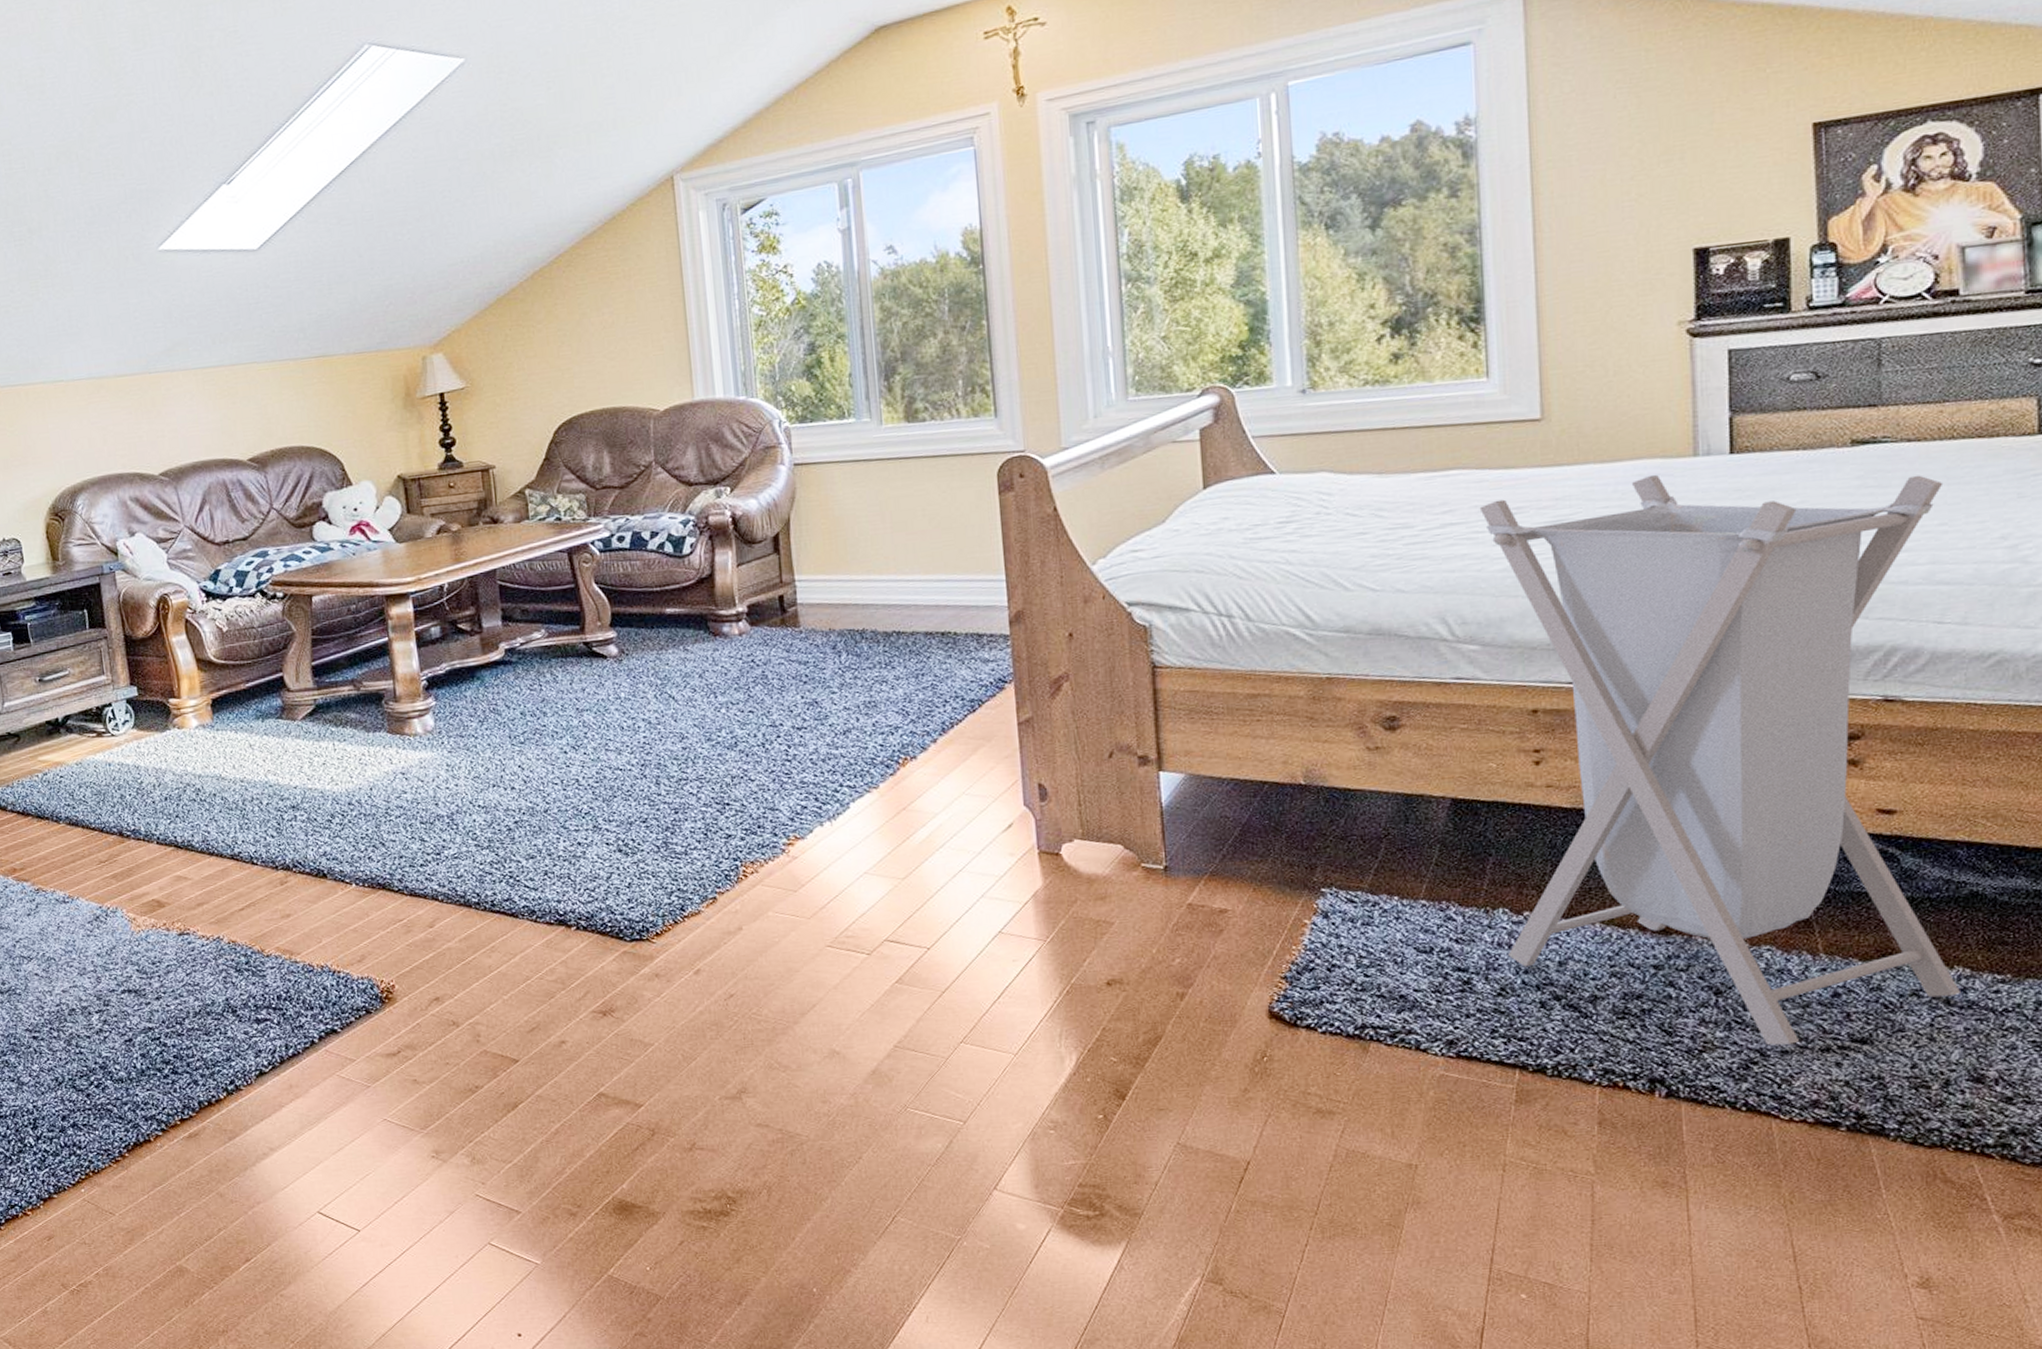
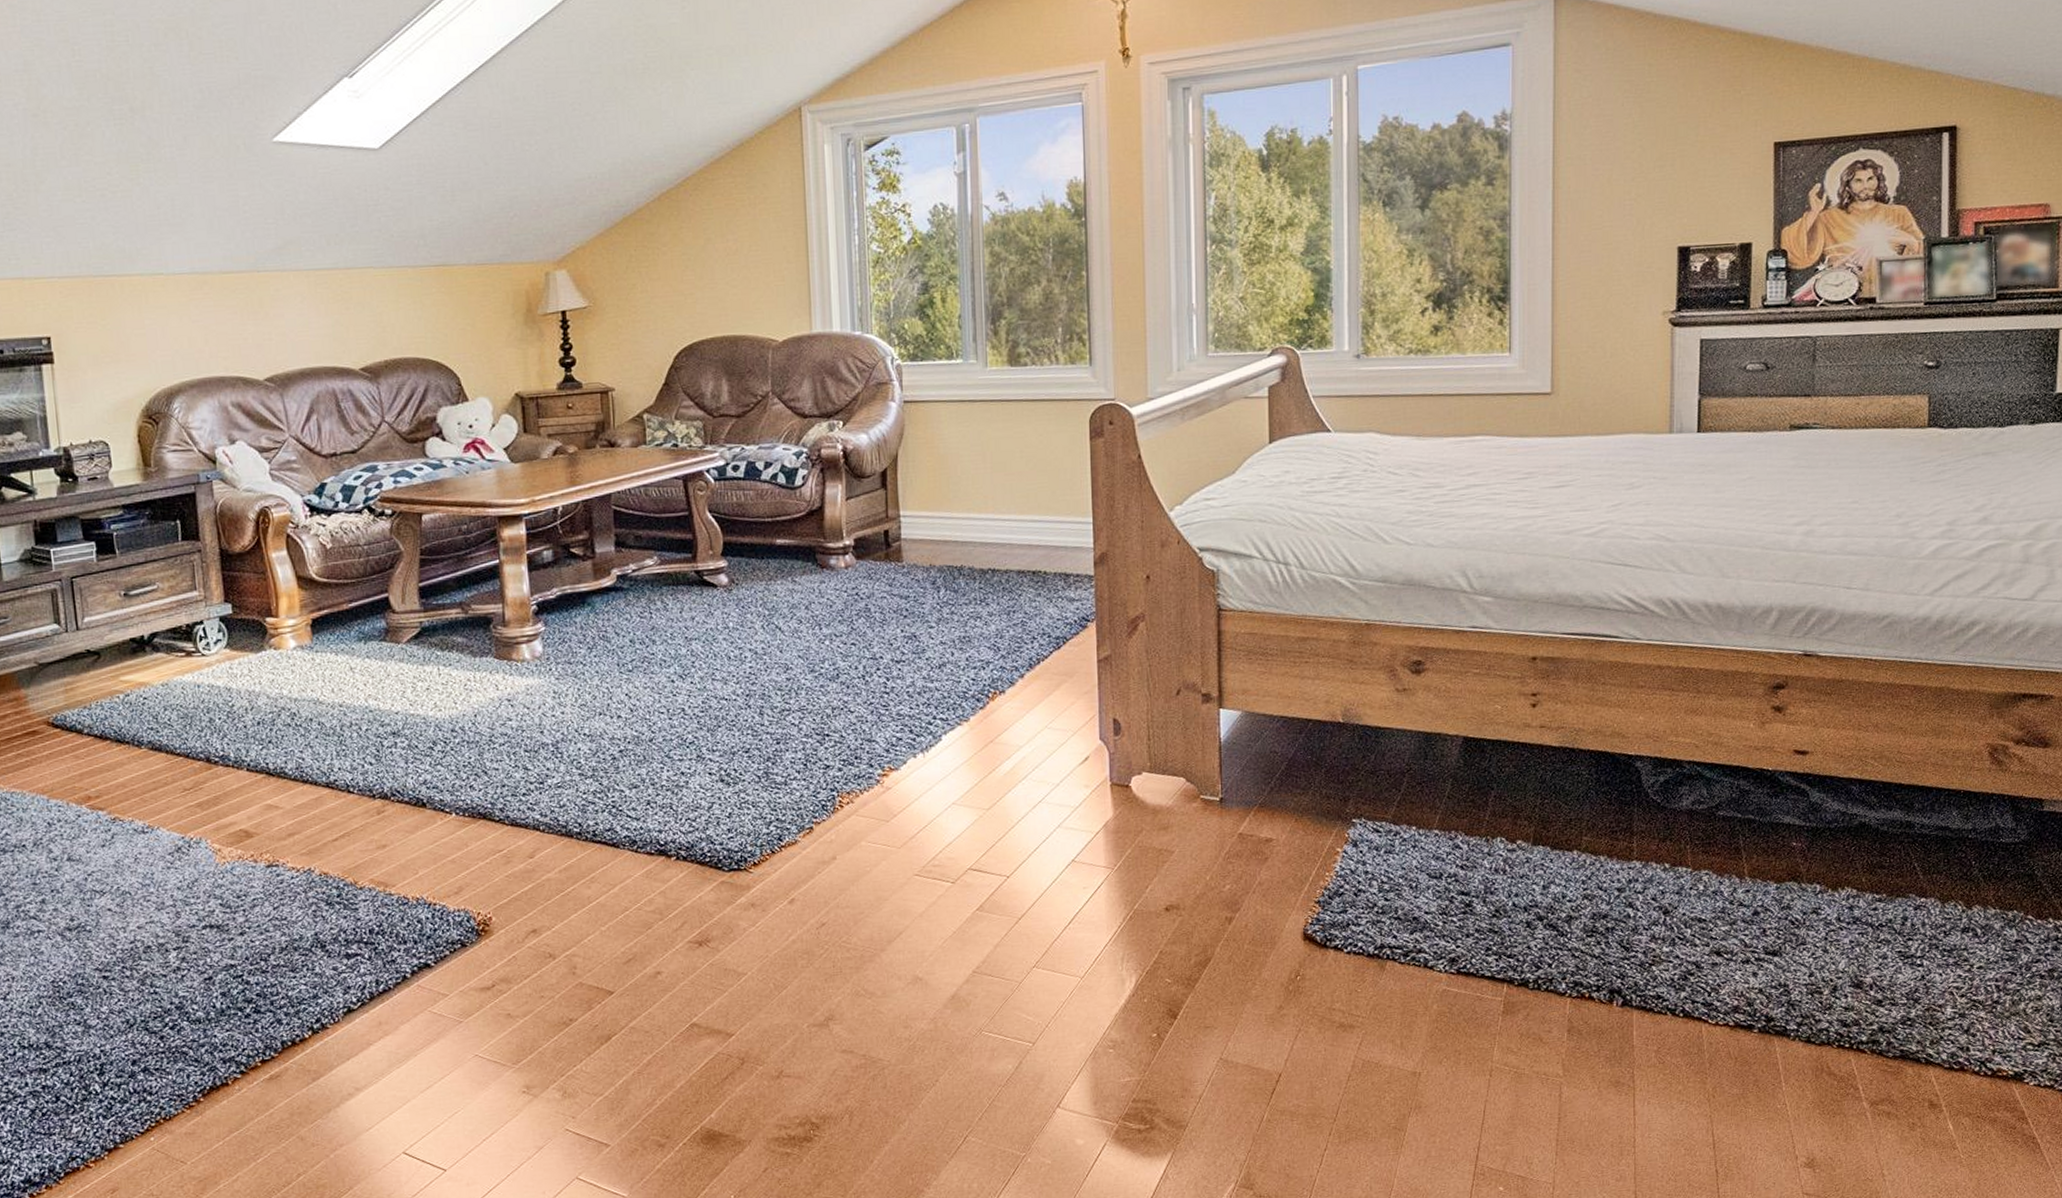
laundry hamper: present [1479,474,1960,1046] -> none [1498,447,1857,959]

